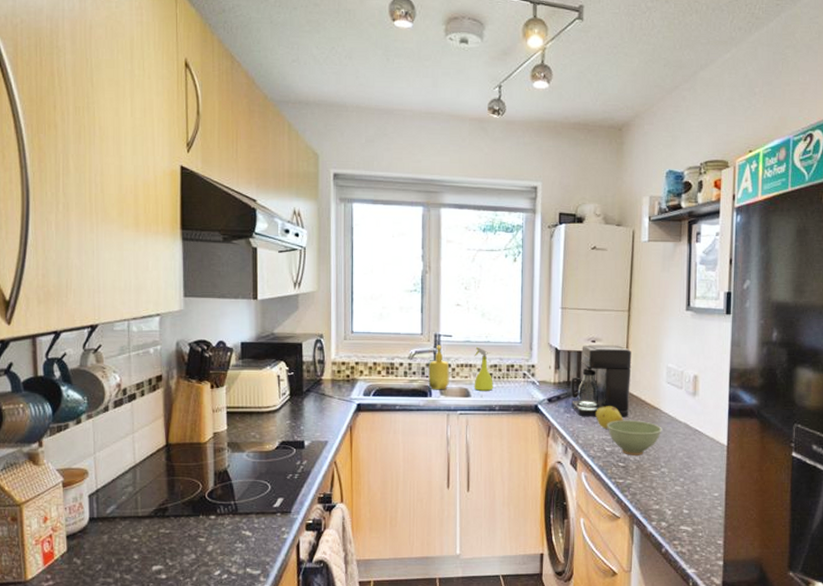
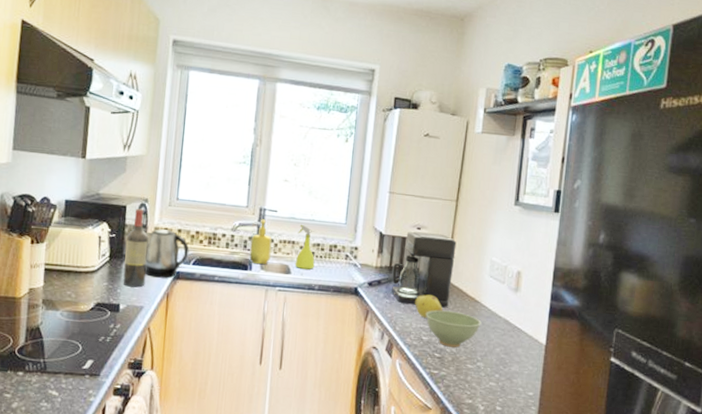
wine bottle: none [304,344,328,423] -> present [123,208,149,288]
kettle: none [324,363,368,412] -> present [145,229,189,278]

